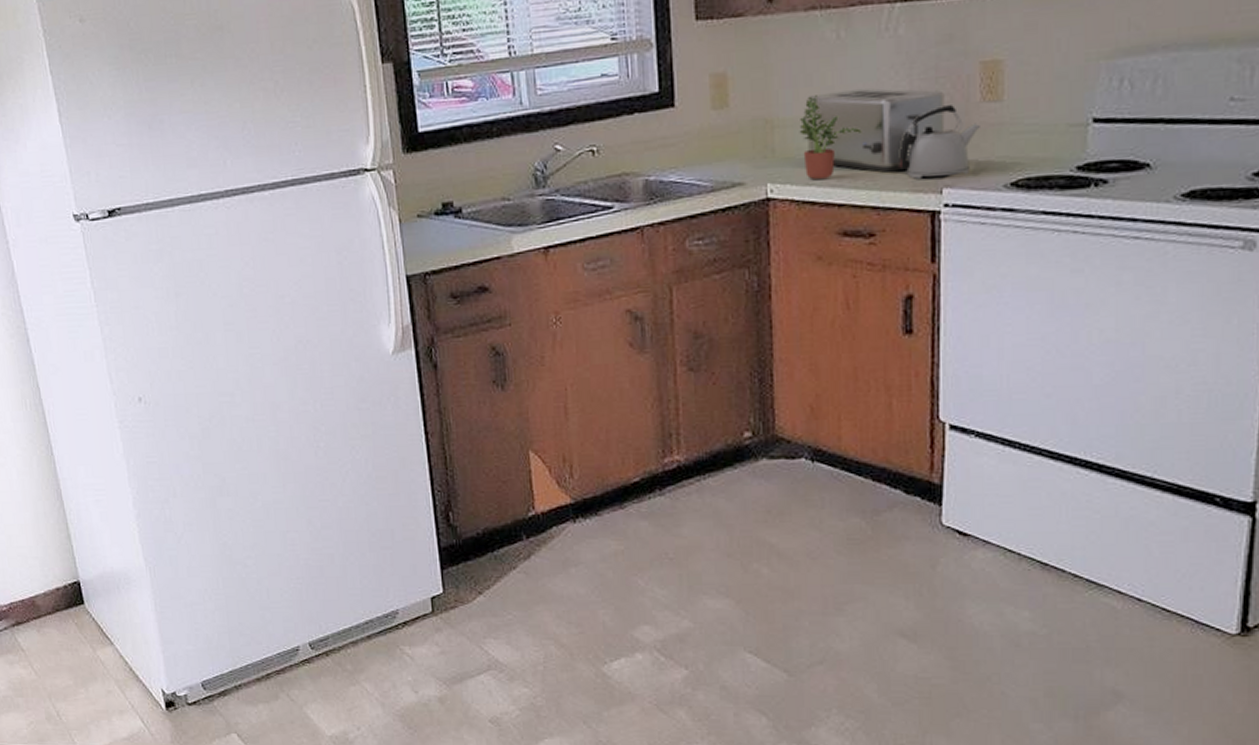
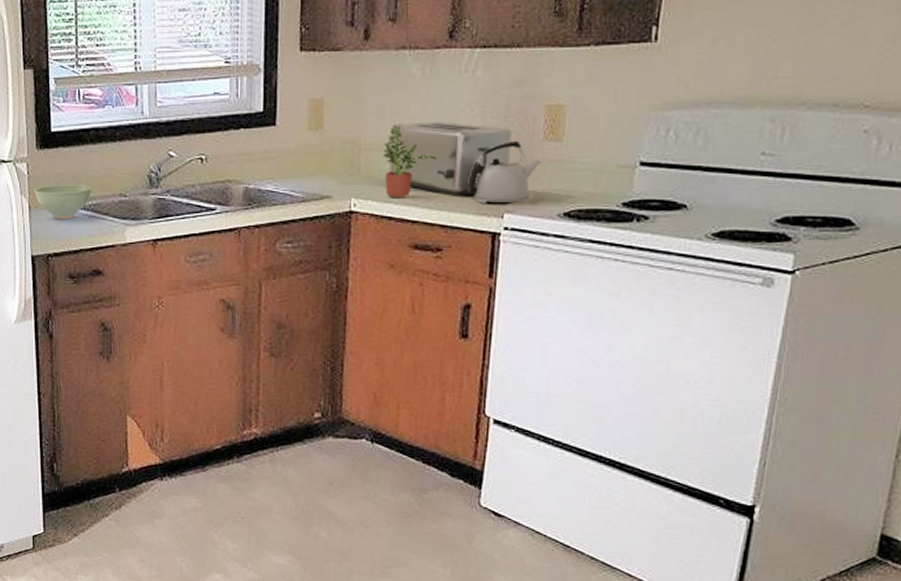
bowl: none [404,190,470,232] -> present [34,185,92,220]

